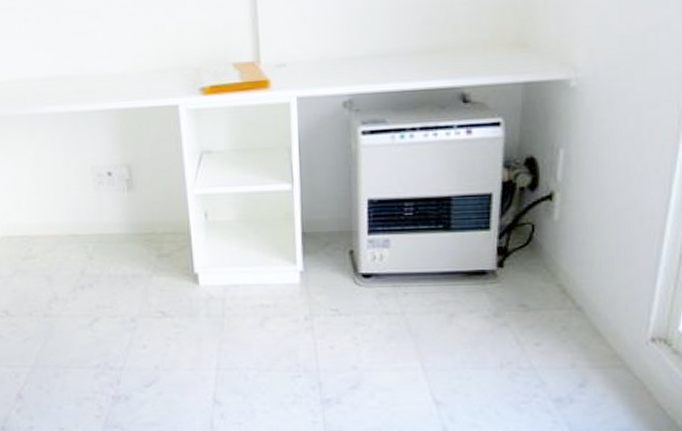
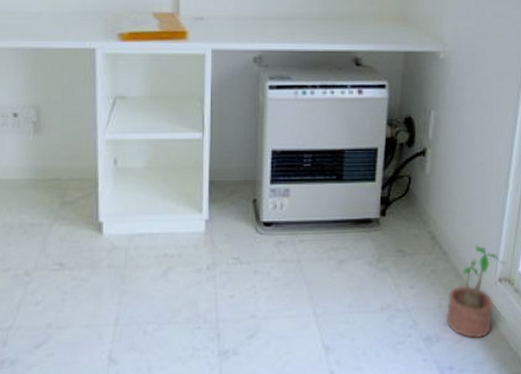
potted plant: none [581,299,662,403] -> present [446,244,507,339]

